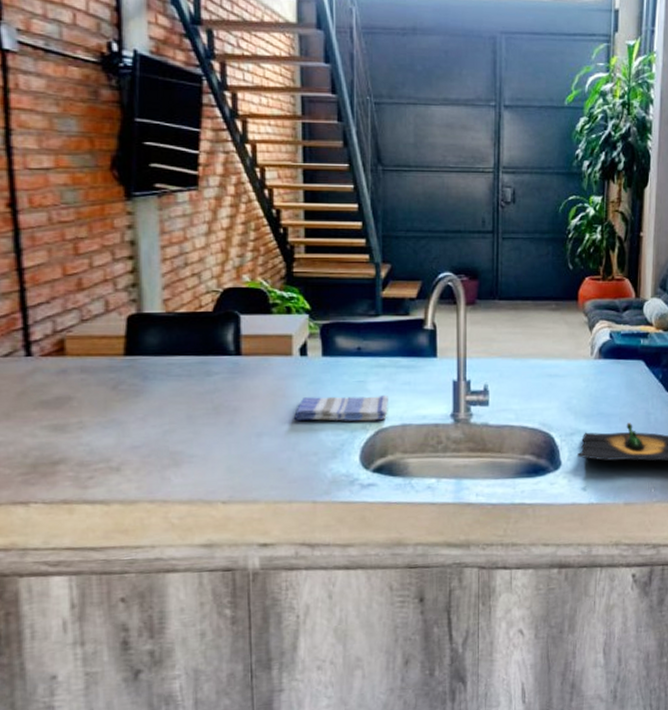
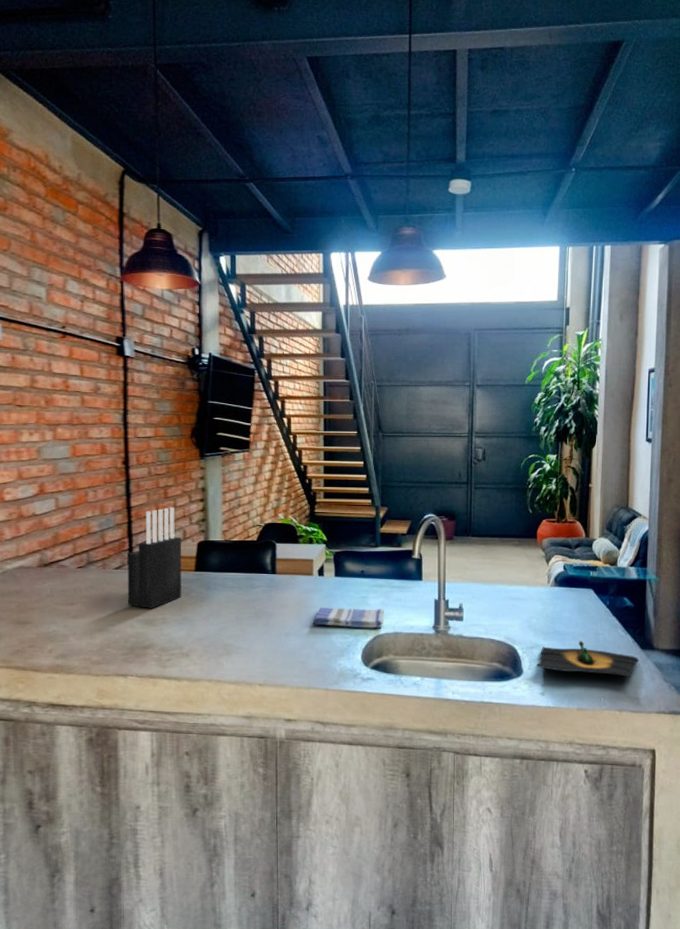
knife block: none [21,268,106,409] -> present [127,507,182,608]

